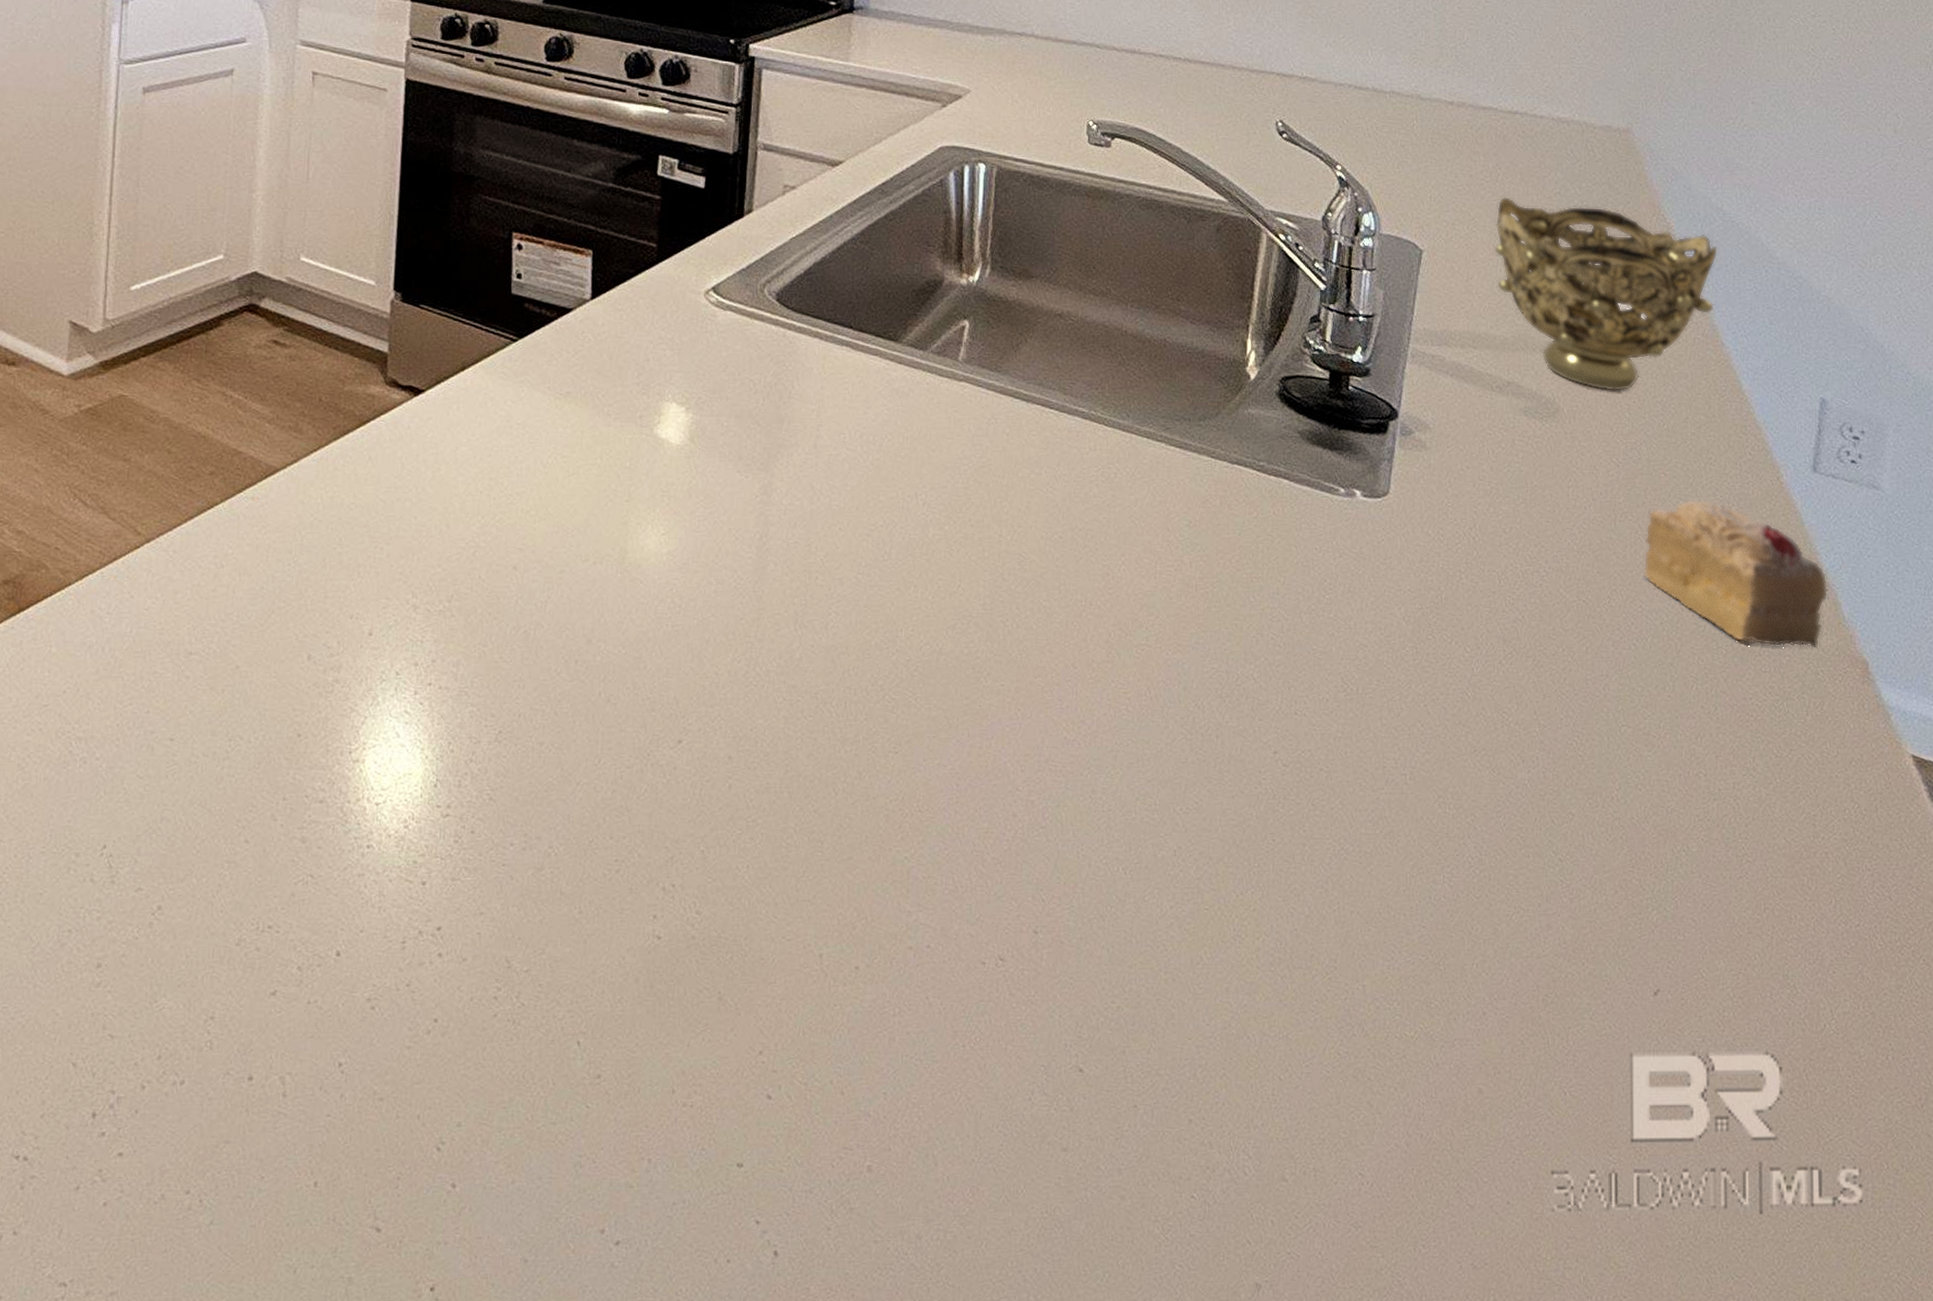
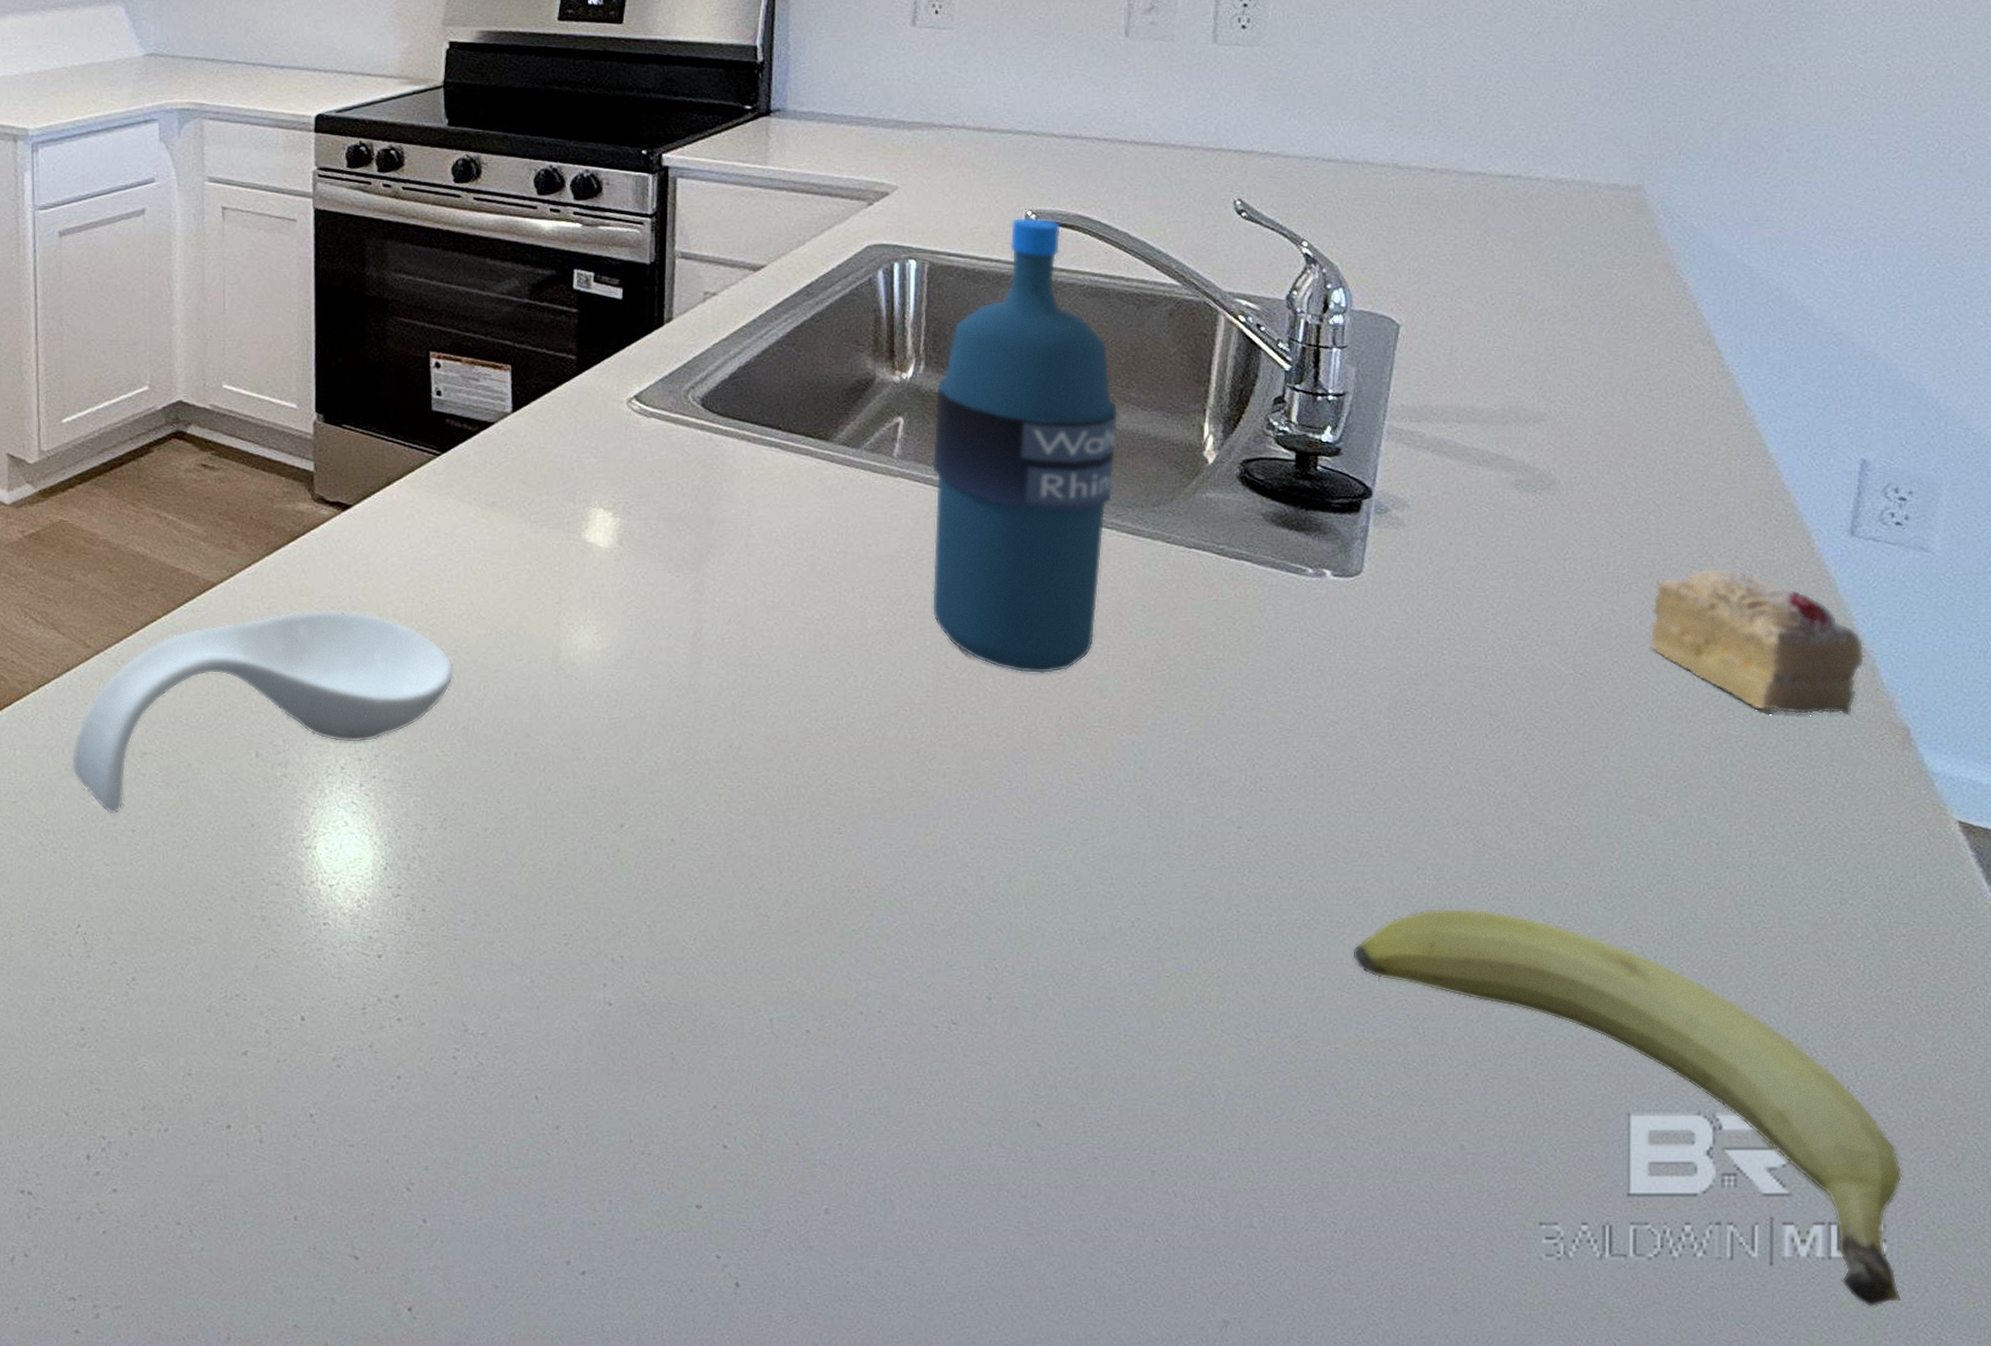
spoon rest: none [111,501,519,722] -> present [72,610,455,815]
water bottle: none [990,127,1169,589] -> present [931,217,1119,674]
fruit: none [1378,838,1877,1257] -> present [1351,908,1903,1307]
decorative bowl: present [1494,196,1718,392] -> none [1482,264,1744,461]

